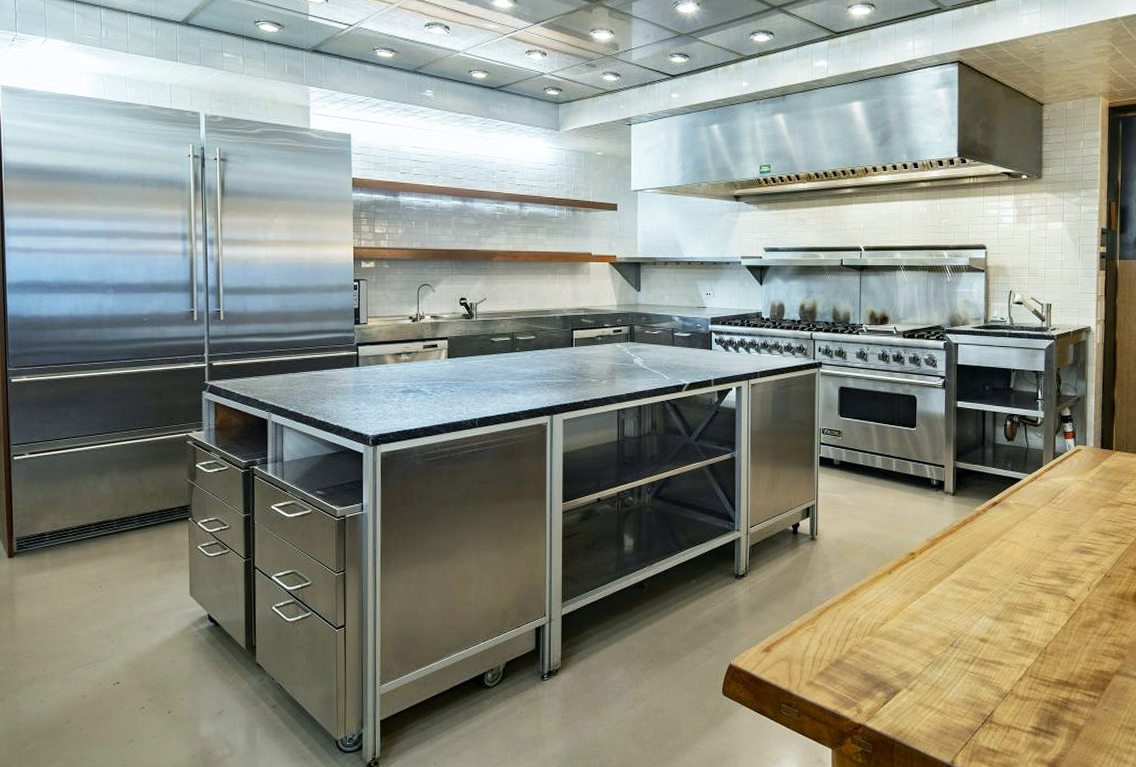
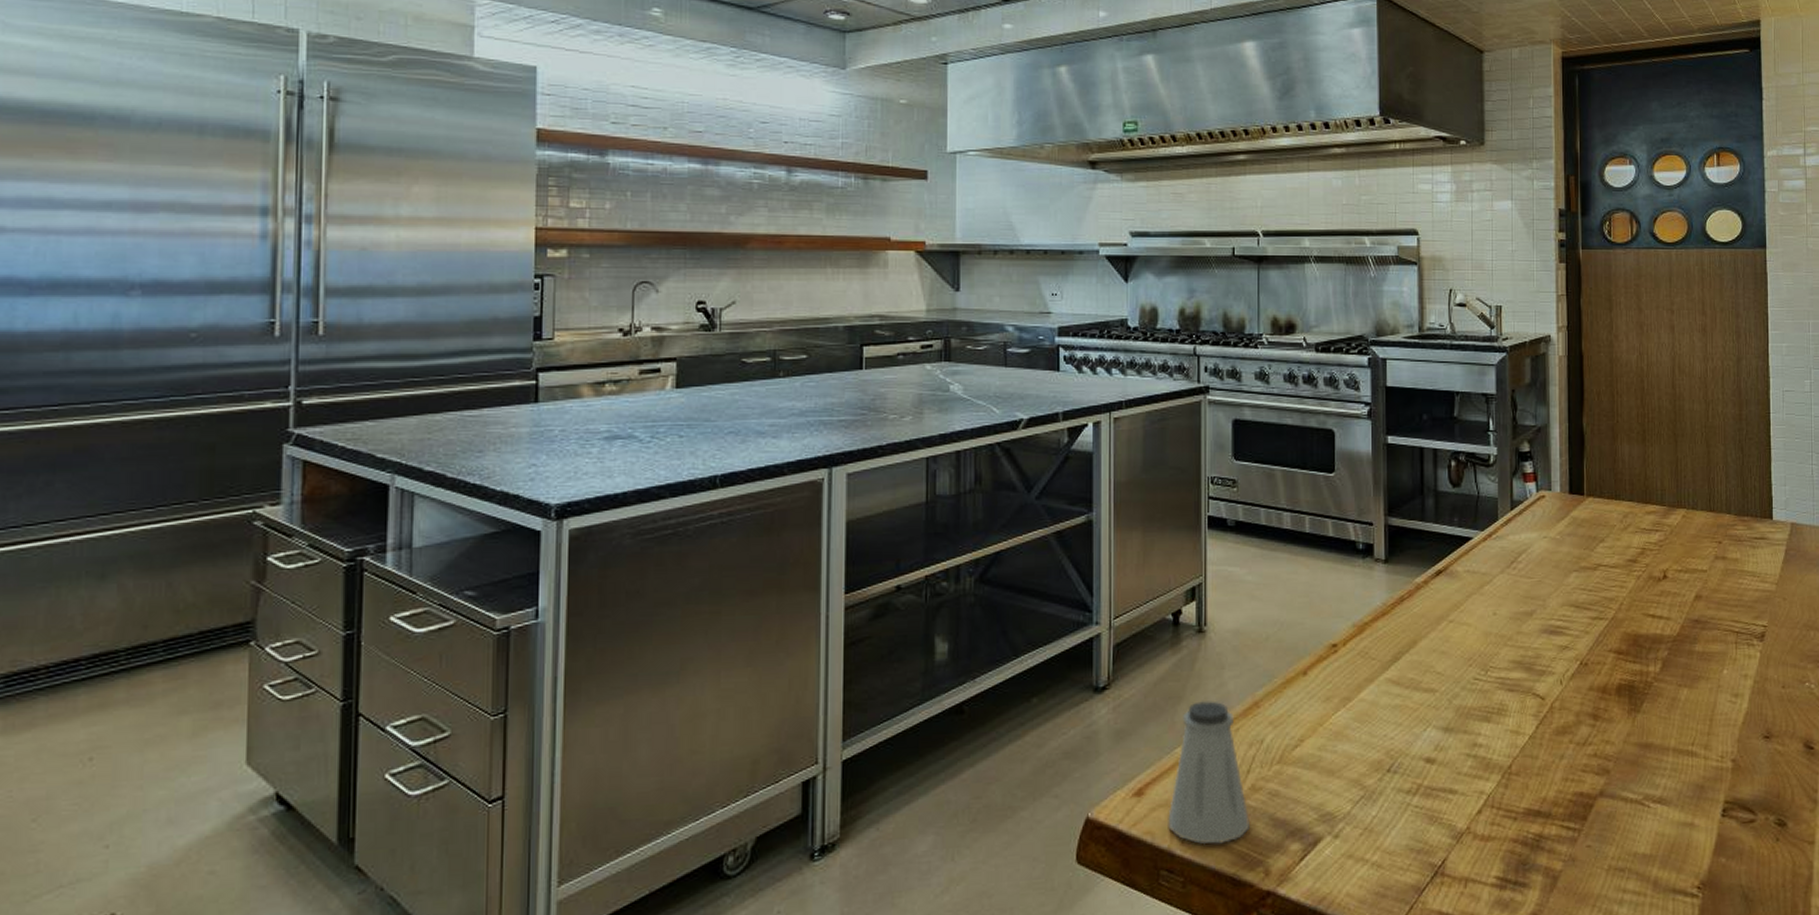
saltshaker: none [787,589,847,689] -> present [1168,701,1249,845]

